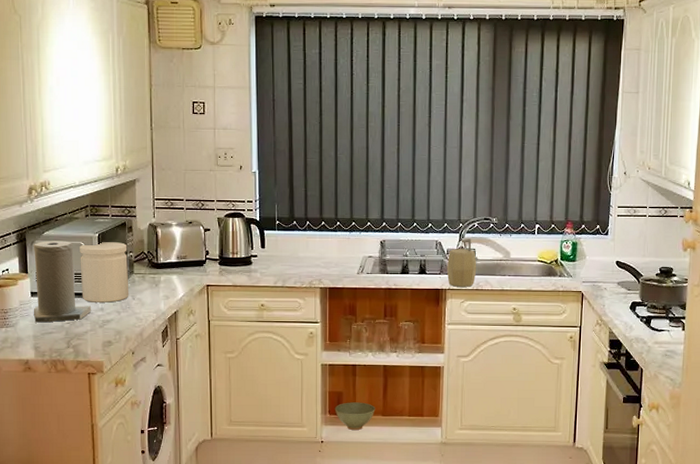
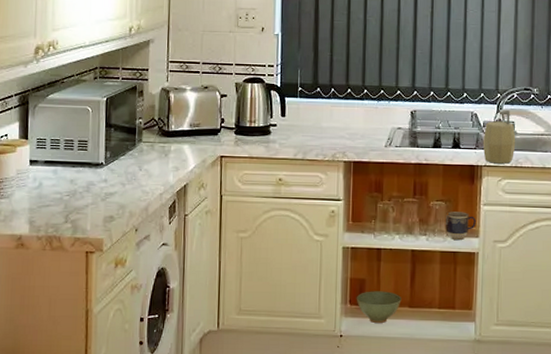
paper towel: present [33,240,92,323] -> none [30,104,94,194]
jar: present [80,242,129,303] -> none [84,107,137,173]
cup: none [414,331,441,355] -> present [445,211,476,240]

